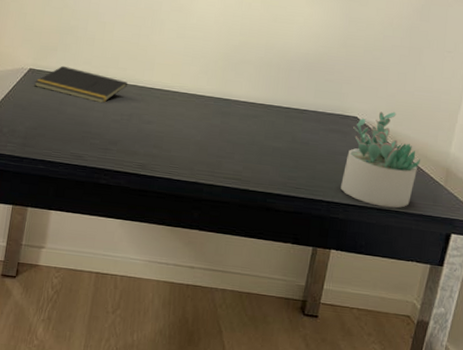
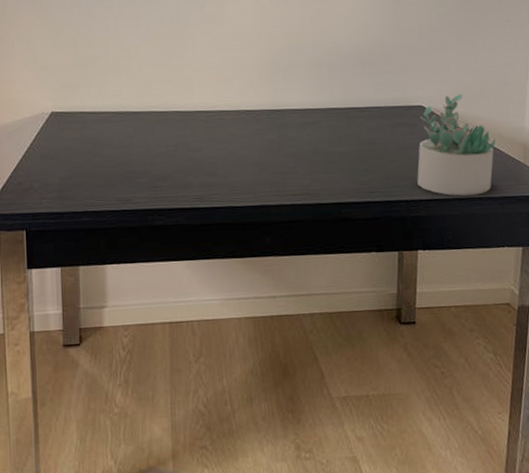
notepad: present [34,65,128,103] -> none [60,102,167,137]

